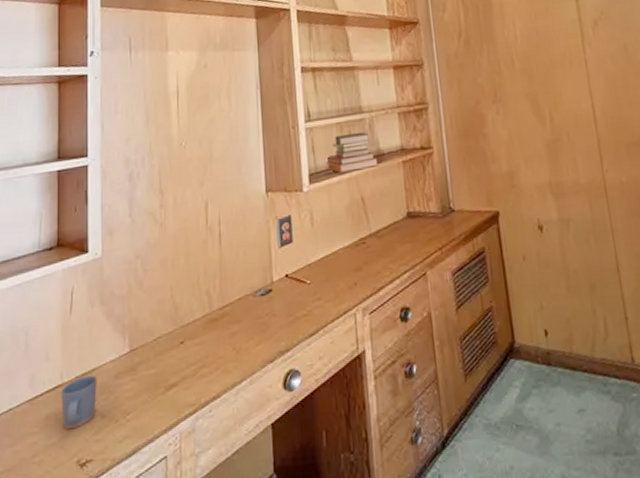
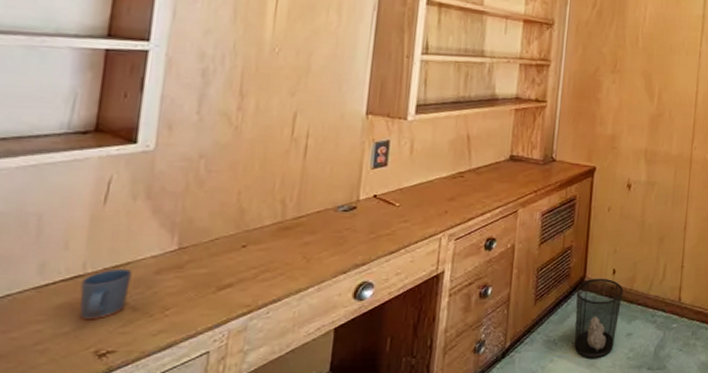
books: present [325,132,379,174] -> none [436,73,491,110]
waste bin: none [507,342,566,444] -> present [574,278,624,358]

